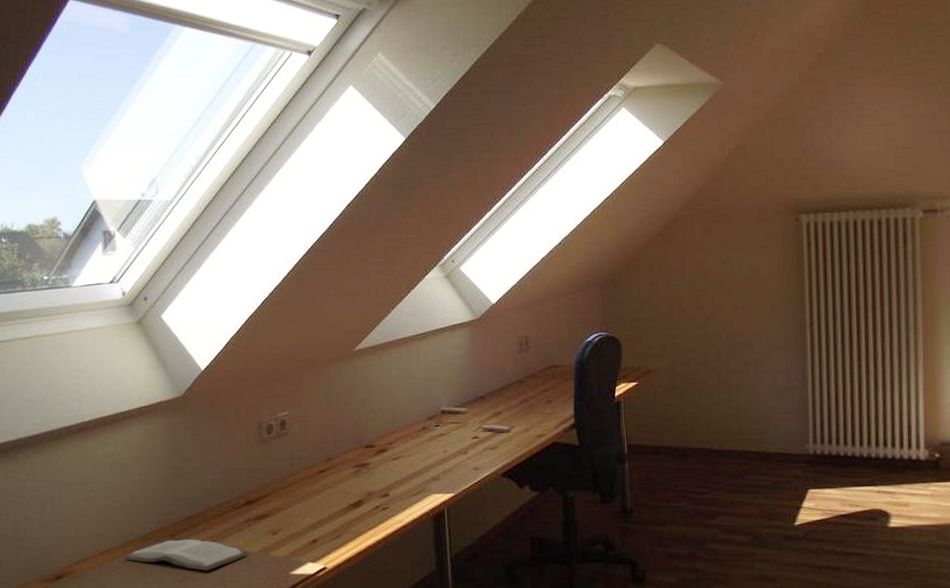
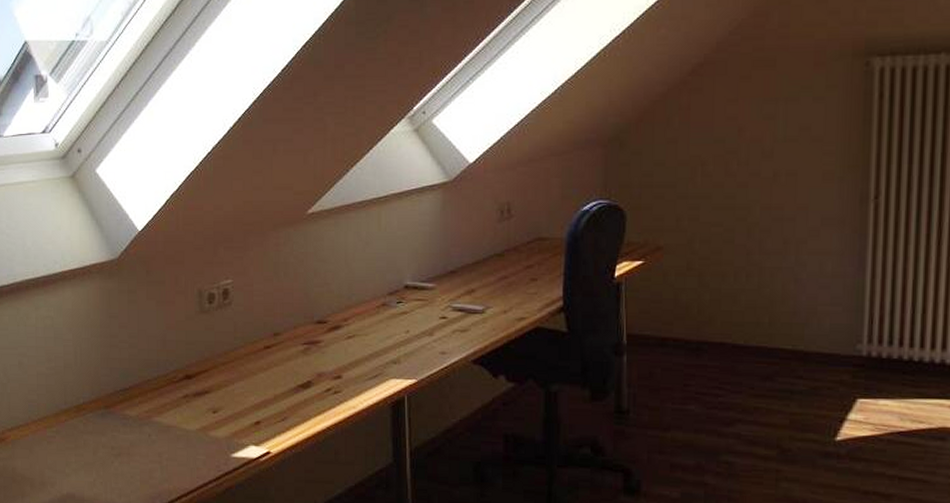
book: present [125,539,248,571] -> none [58,412,186,447]

